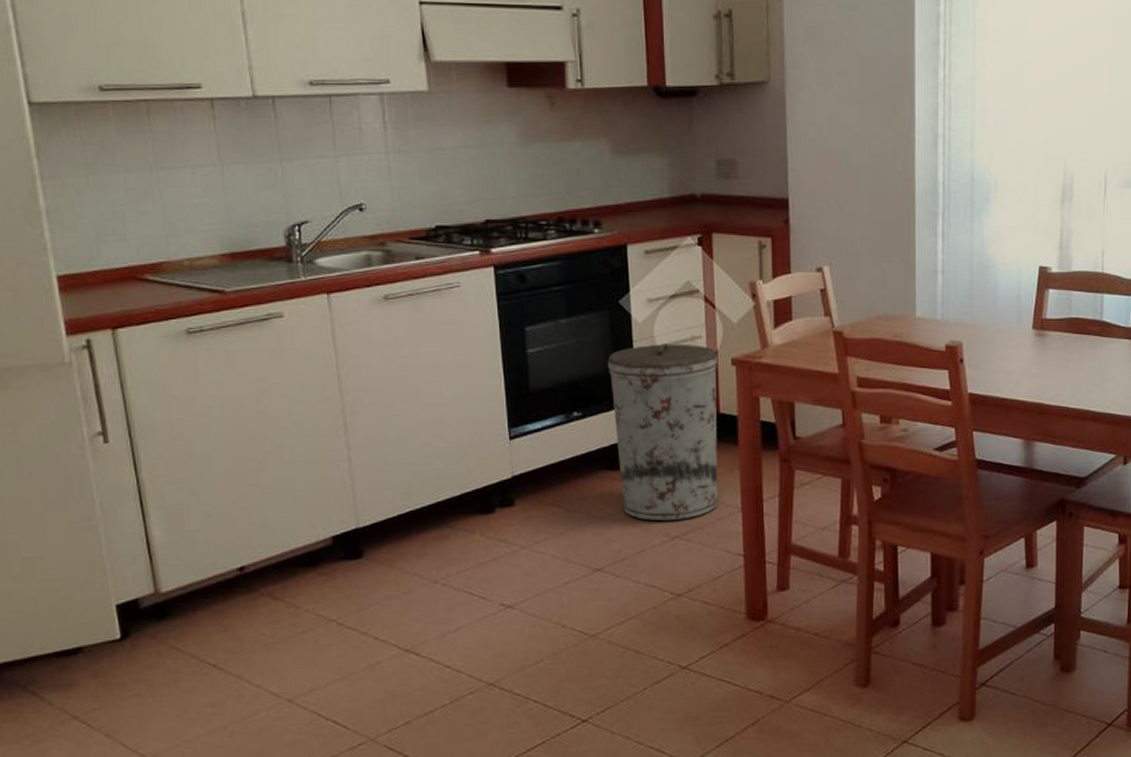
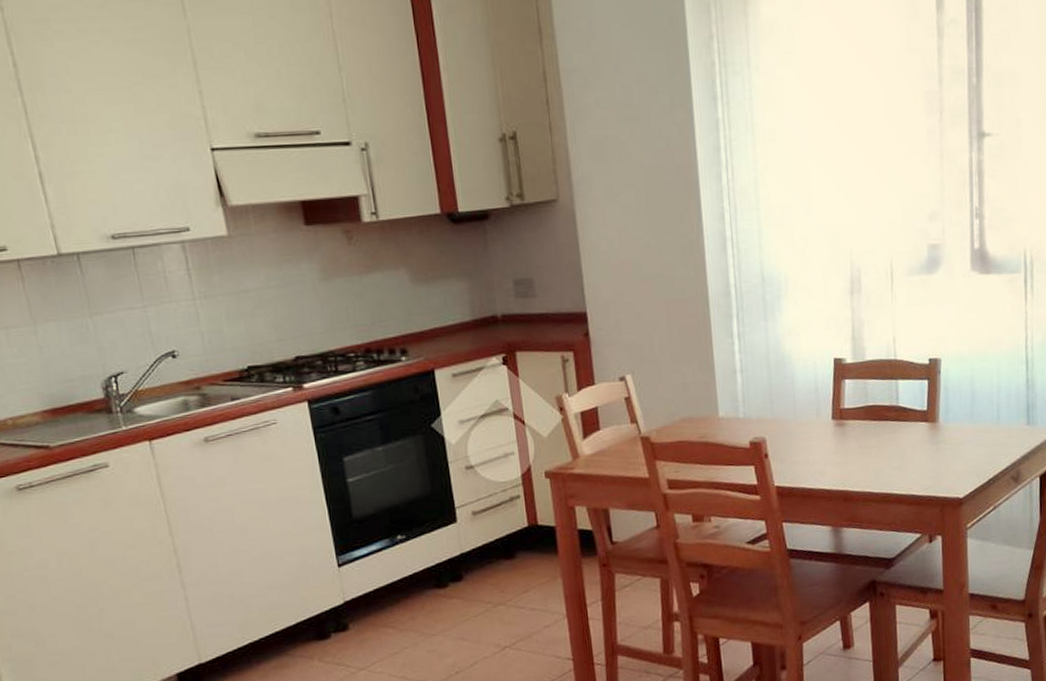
trash can: present [607,343,718,522] -> none [425,461,544,634]

